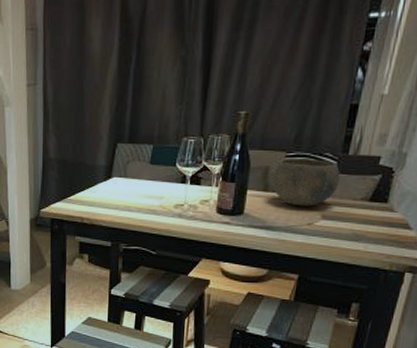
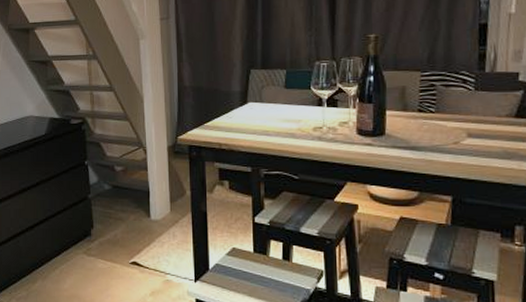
bowl: present [272,159,341,207] -> none [410,77,481,125]

